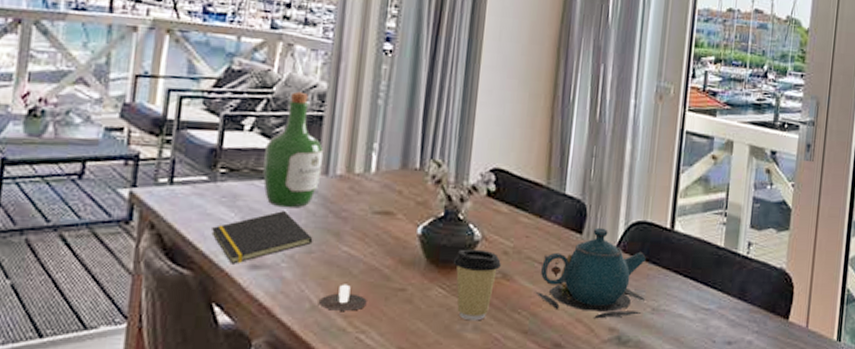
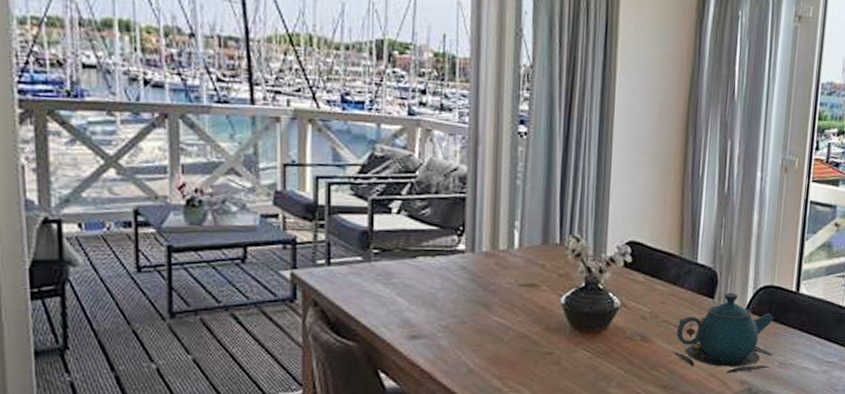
notepad: present [211,211,313,264] -> none [371,286,465,335]
wine bottle: present [262,91,324,208] -> none [413,175,469,284]
candle: present [319,284,367,311] -> none [475,349,519,373]
coffee cup: present [453,249,501,321] -> none [595,315,640,379]

